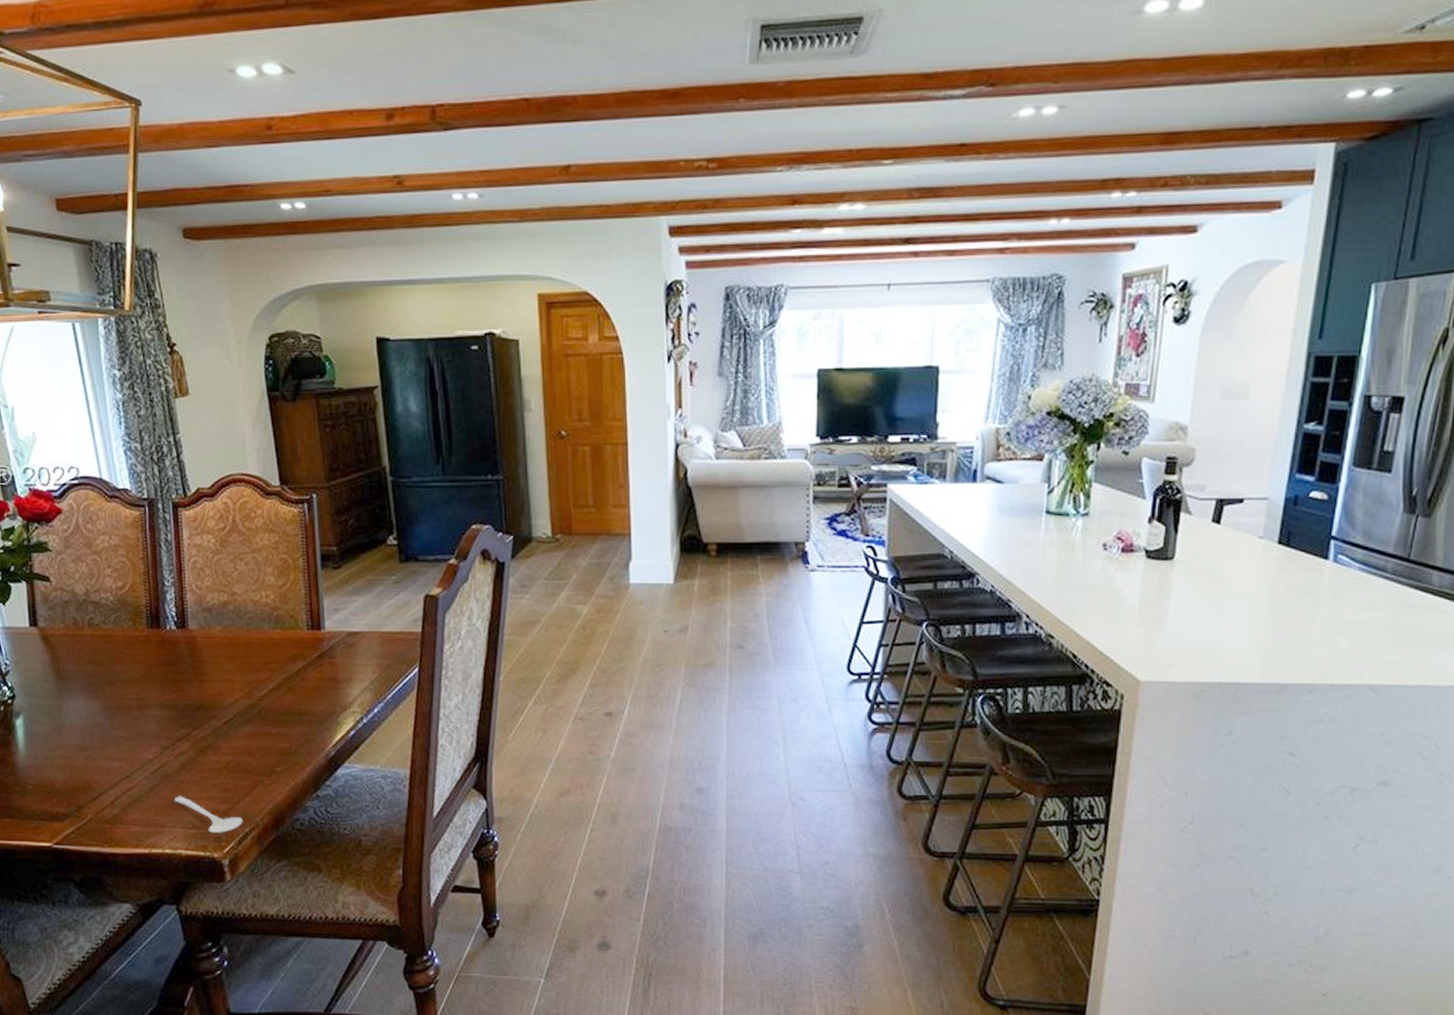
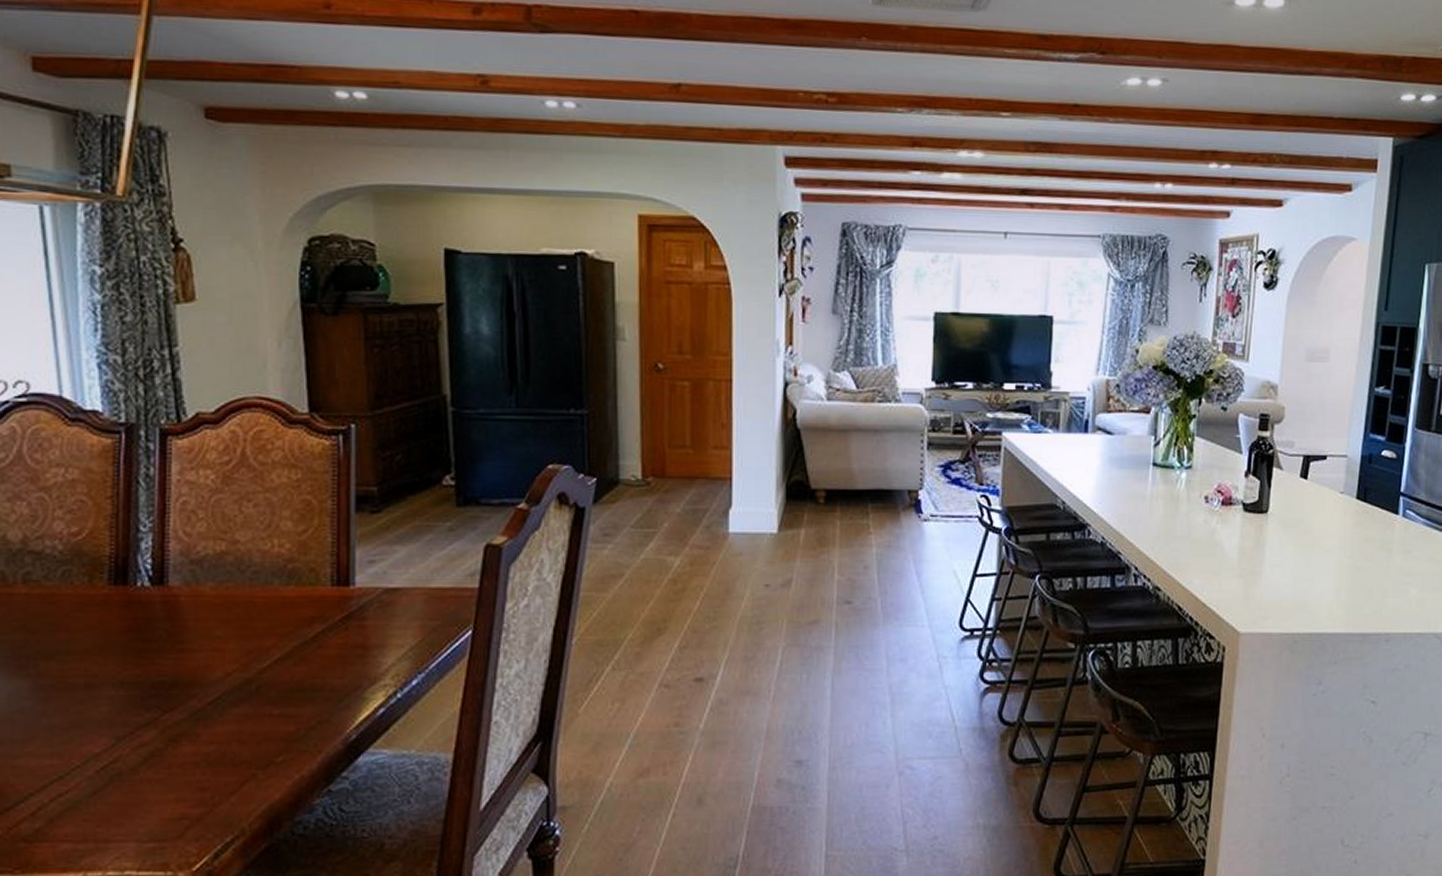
stirrer: present [174,796,243,834] -> none [127,799,223,847]

